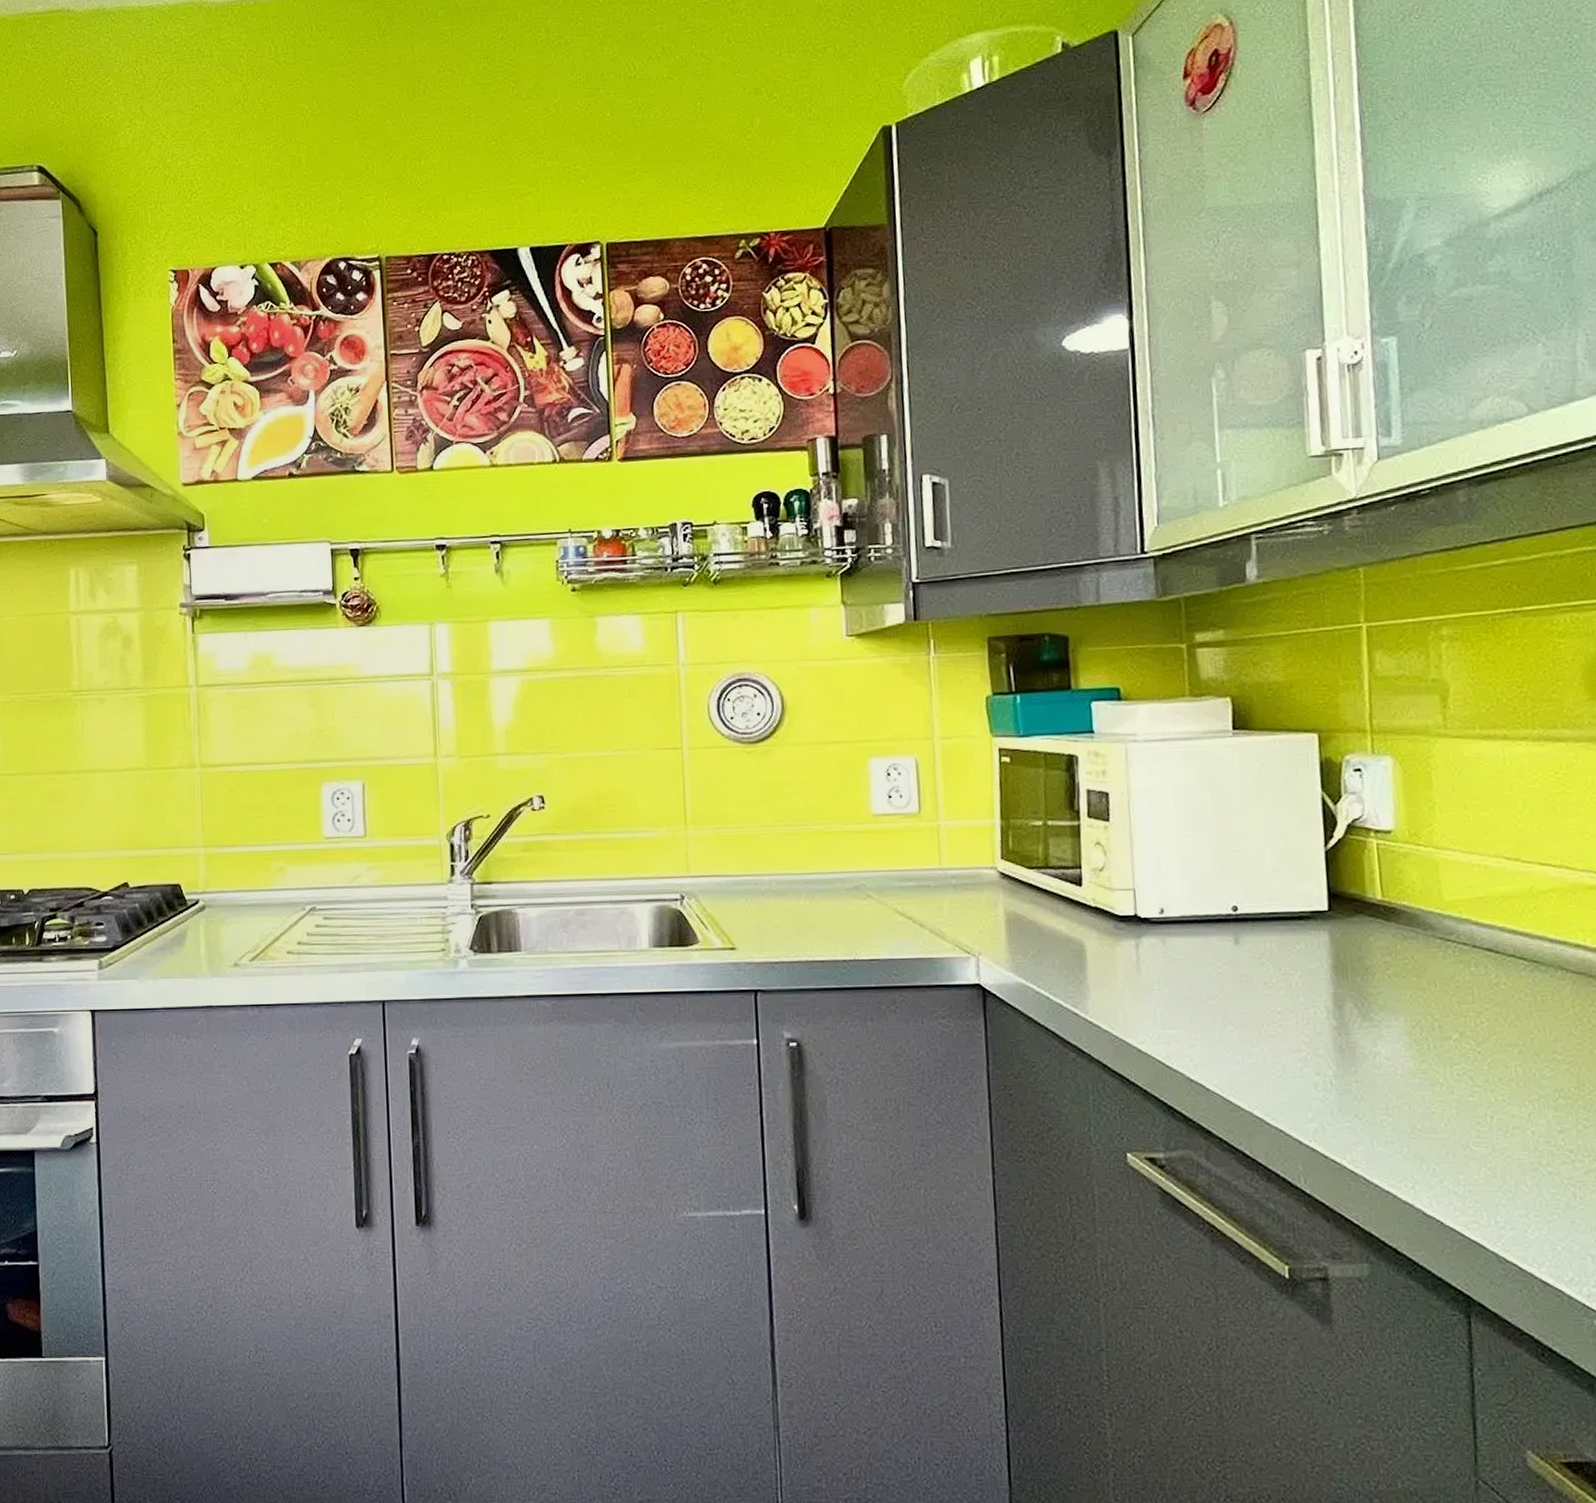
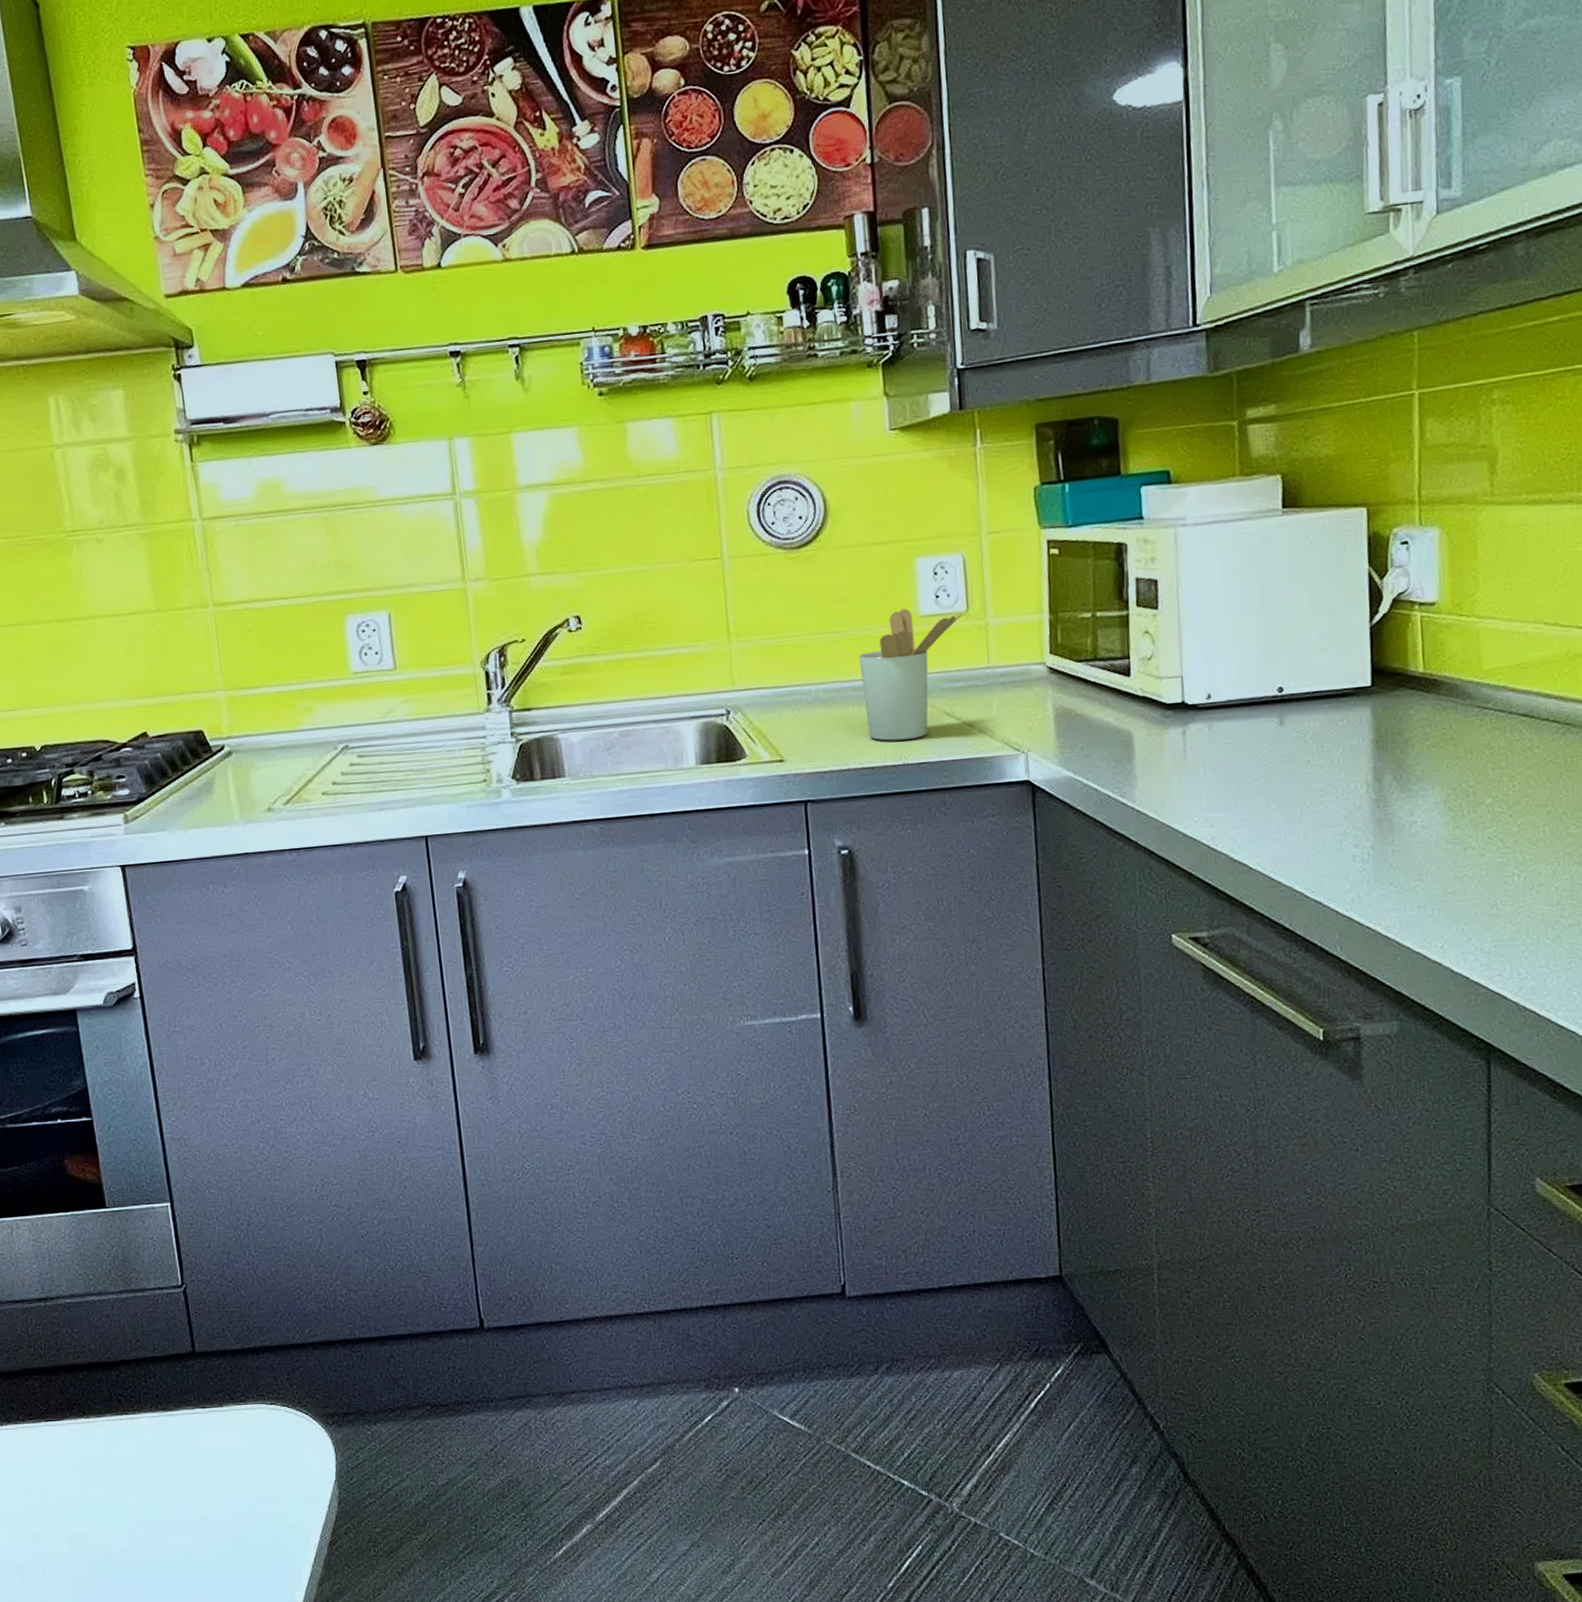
utensil holder: none [812,806,914,936] -> present [858,608,962,741]

